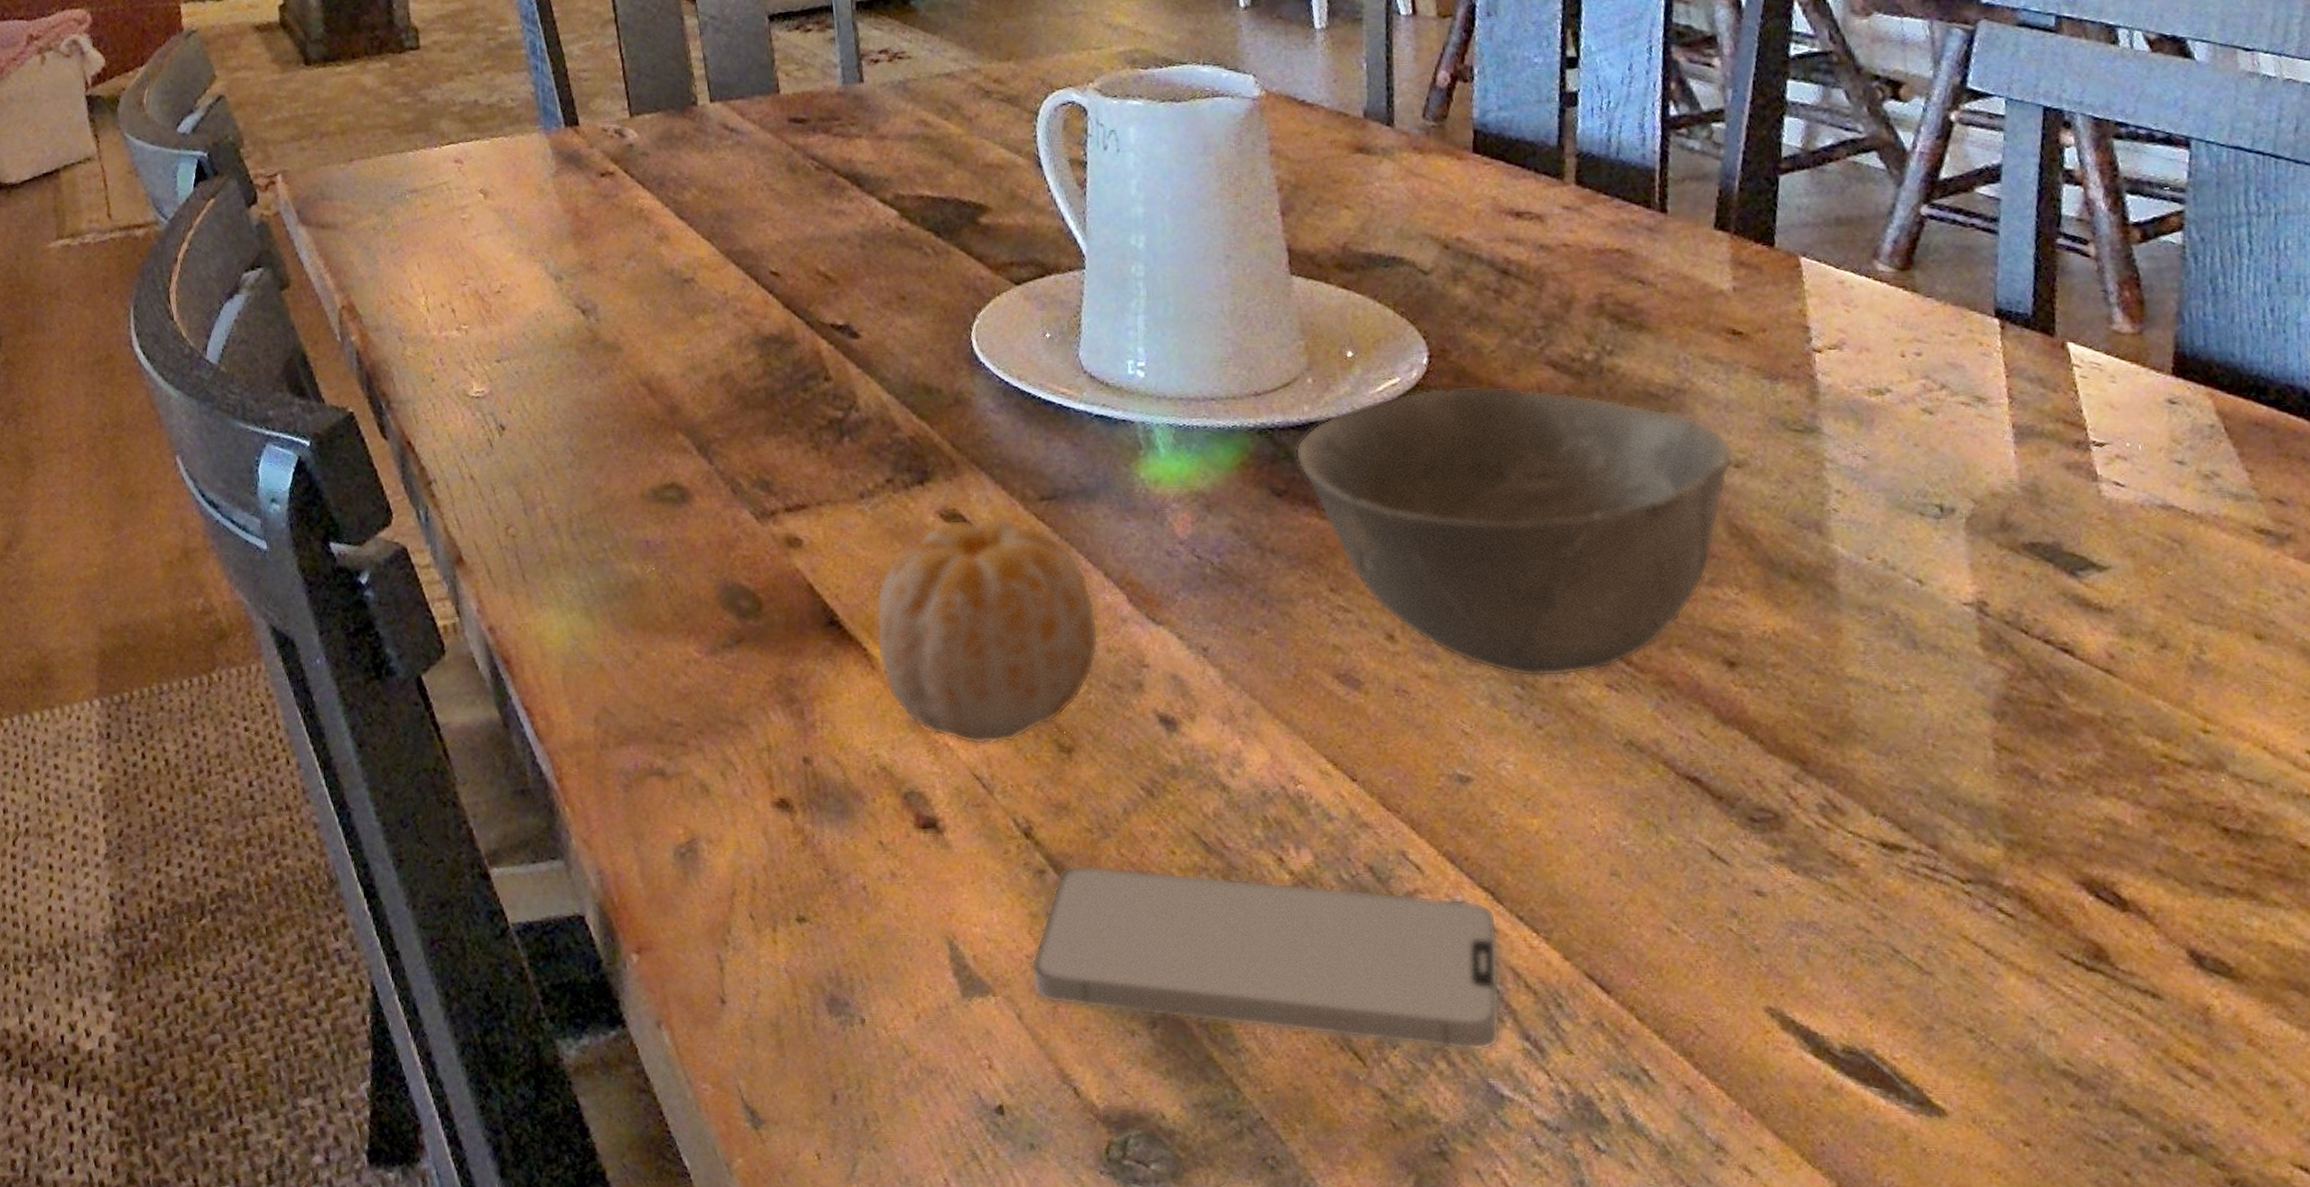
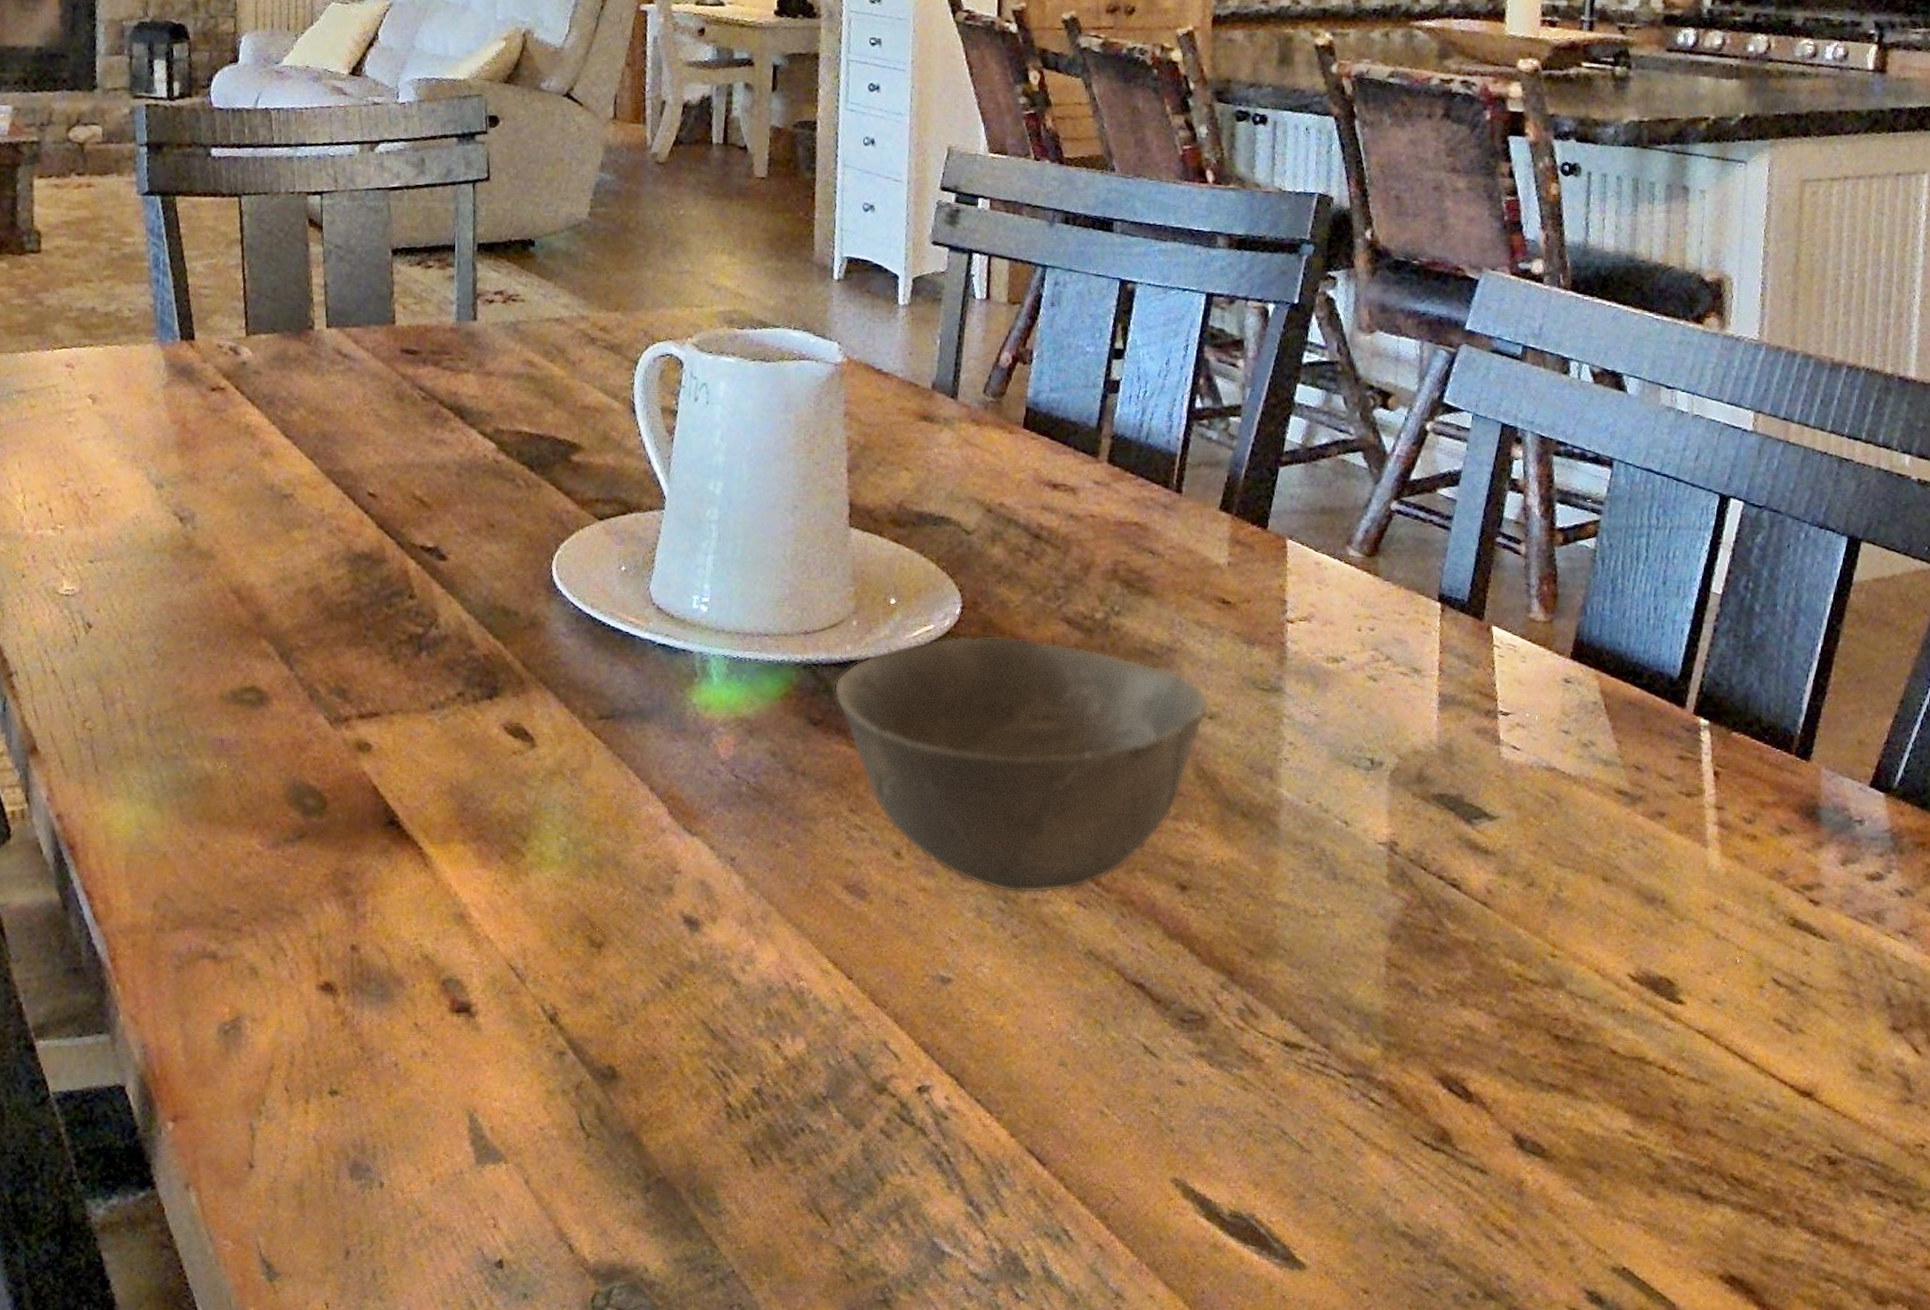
fruit: present [876,517,1099,745] -> none [432,732,639,939]
smartphone: present [1030,865,1502,1051] -> none [541,1047,958,1214]

